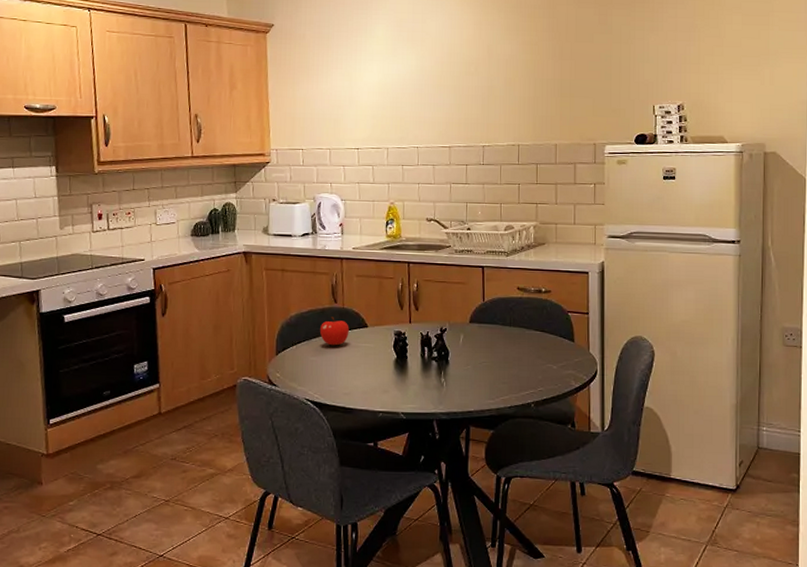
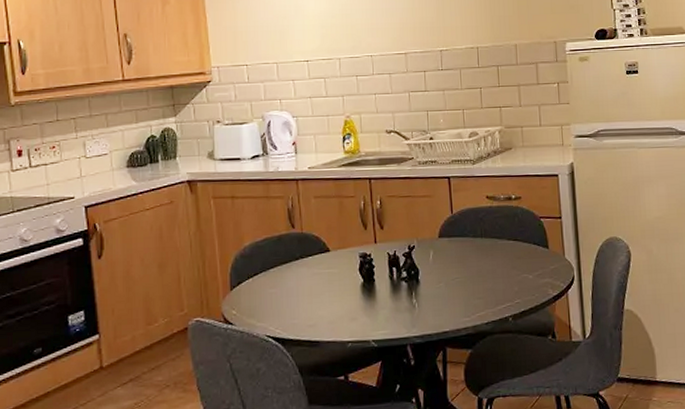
fruit: present [320,317,349,346] -> none [278,243,310,275]

